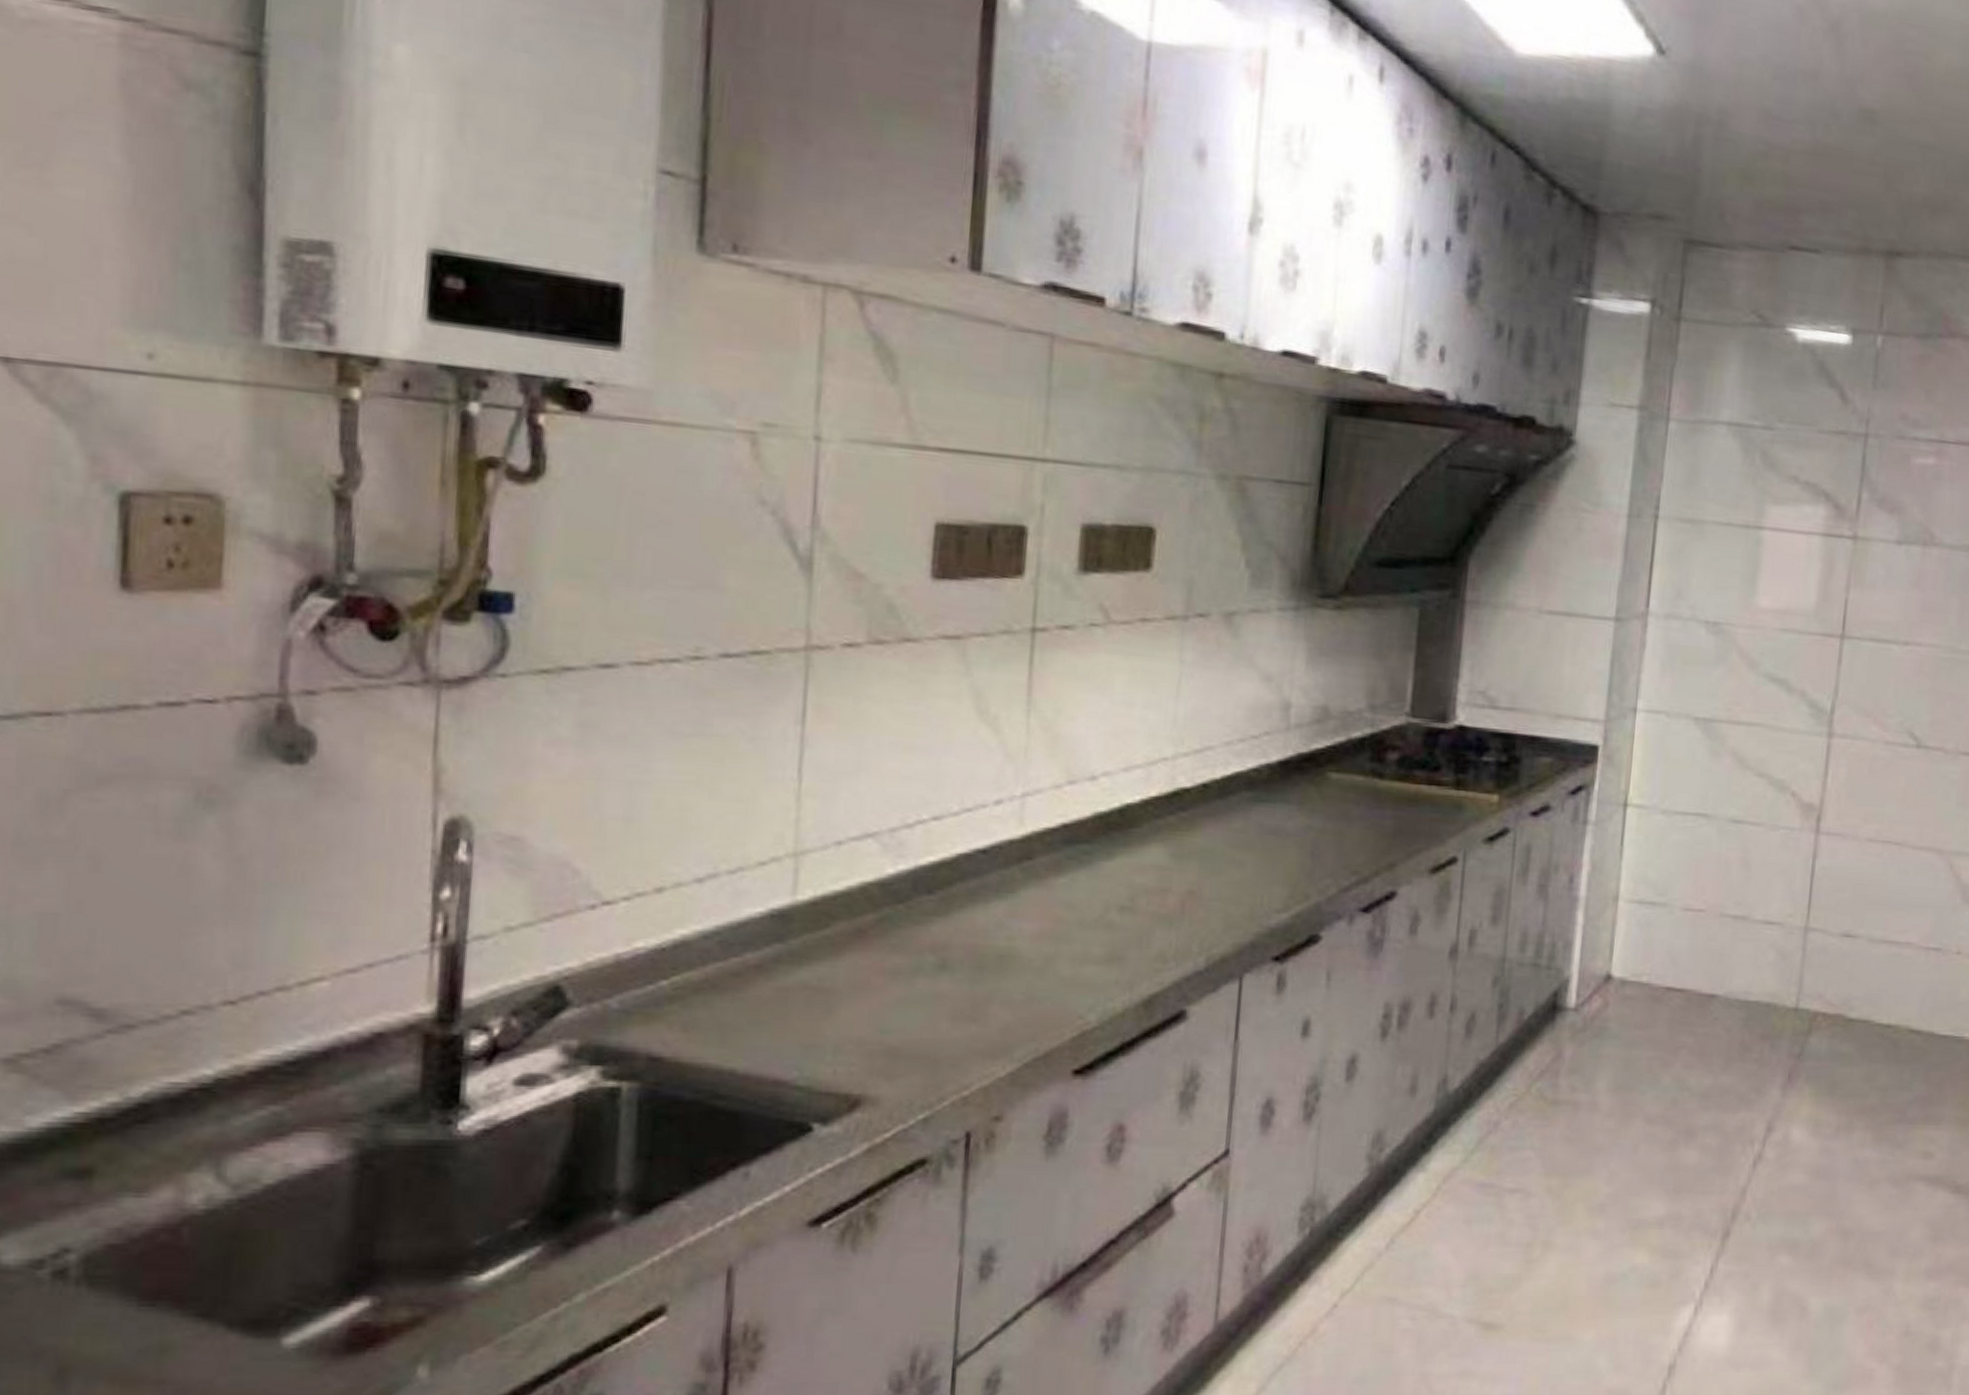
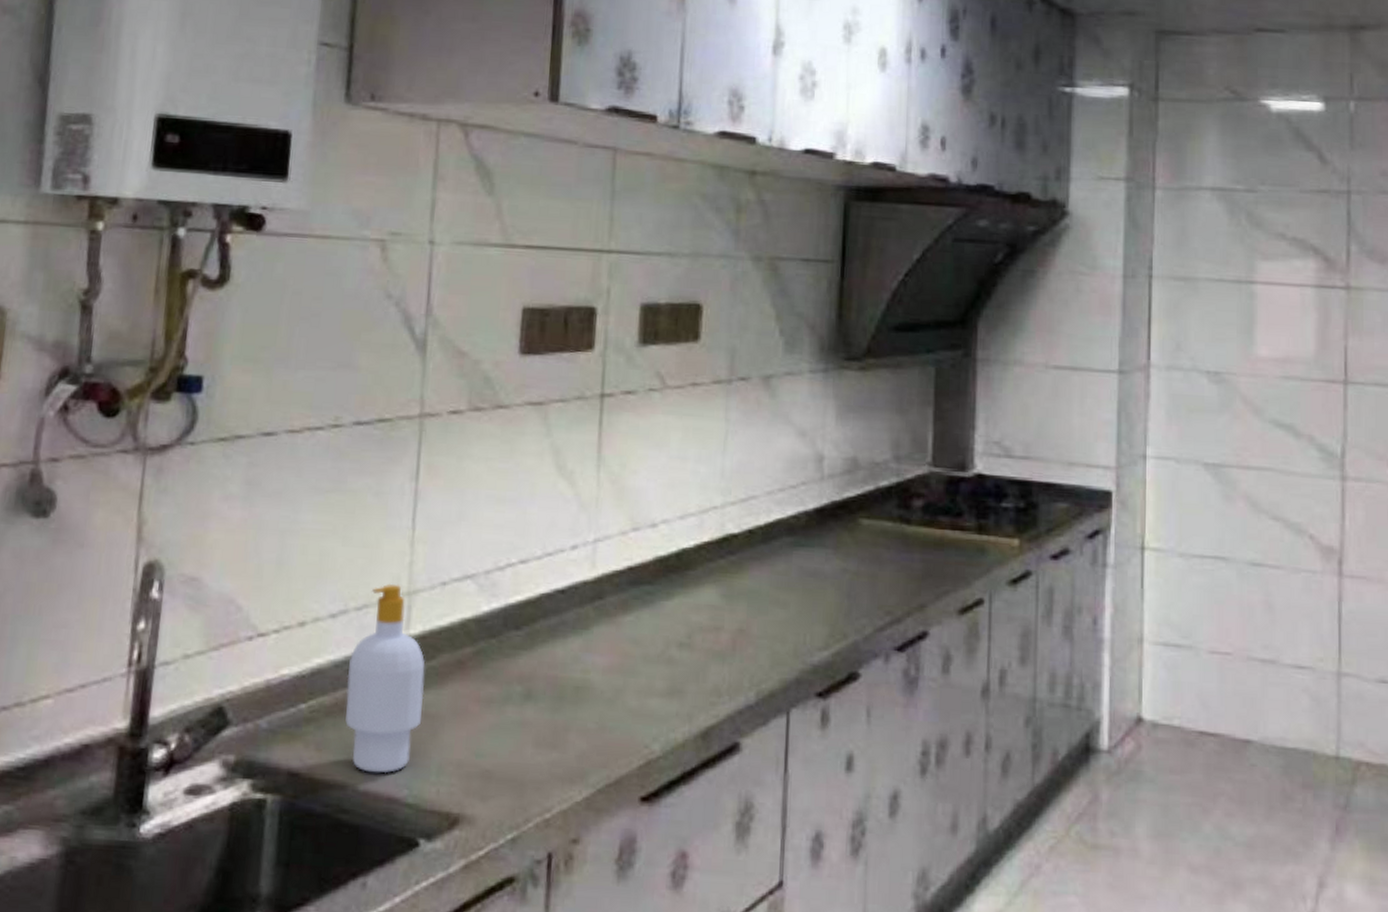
soap bottle: none [718,843,817,1055] -> present [345,583,425,774]

